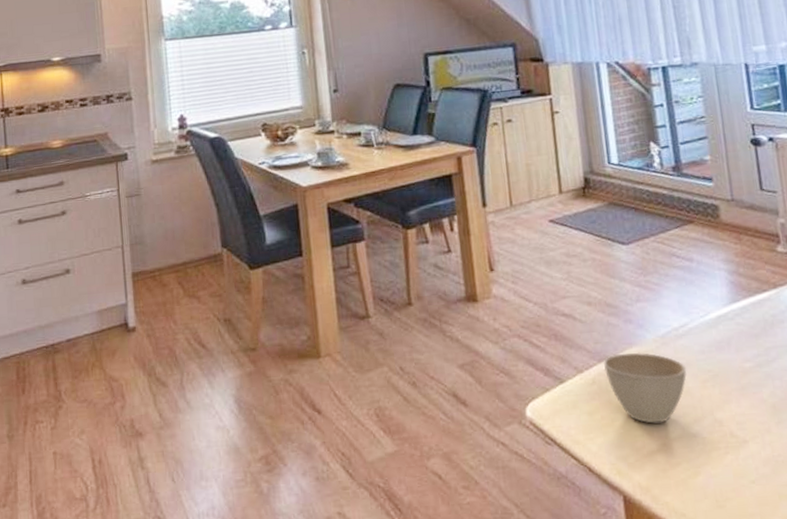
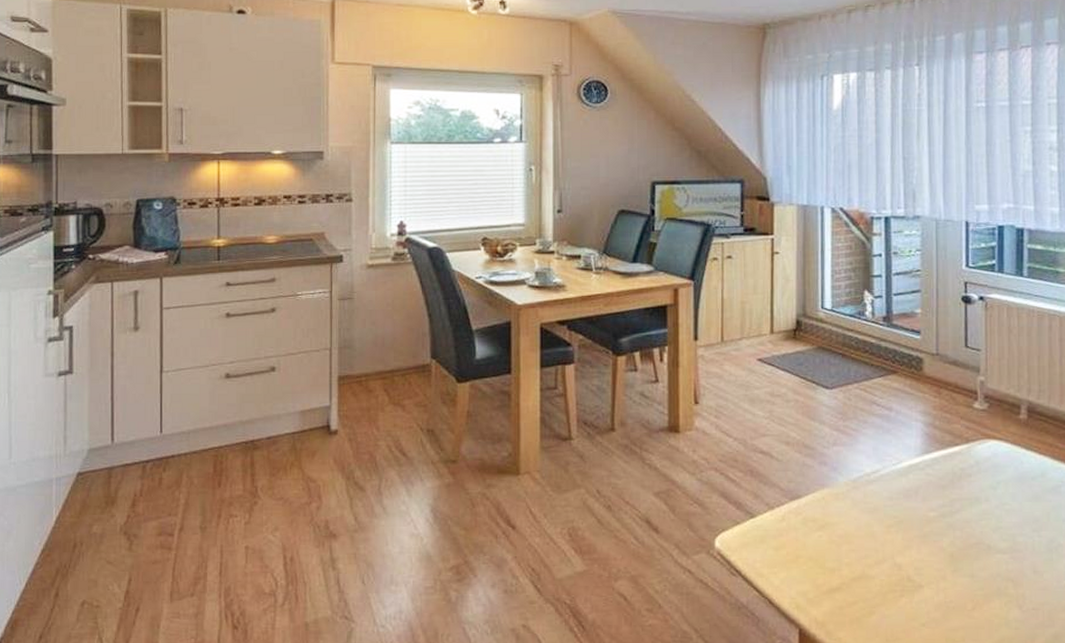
cup: present [604,352,687,424] -> none [795,493,874,563]

